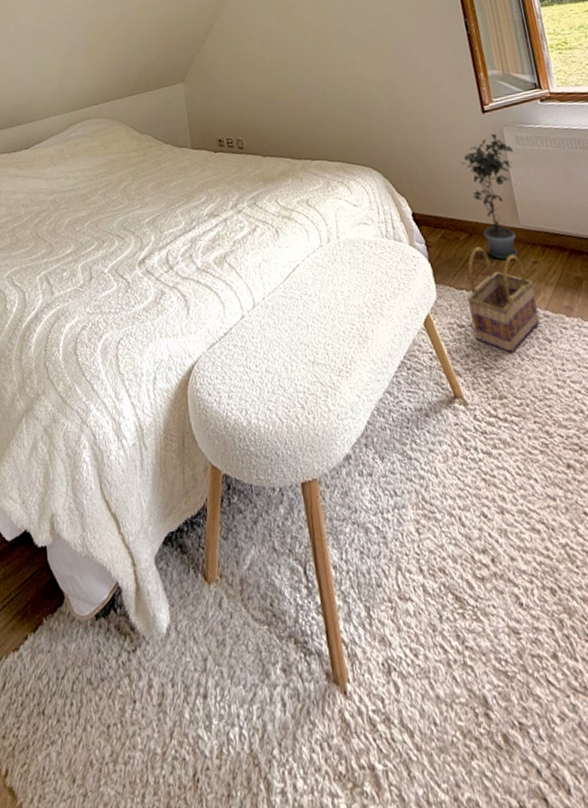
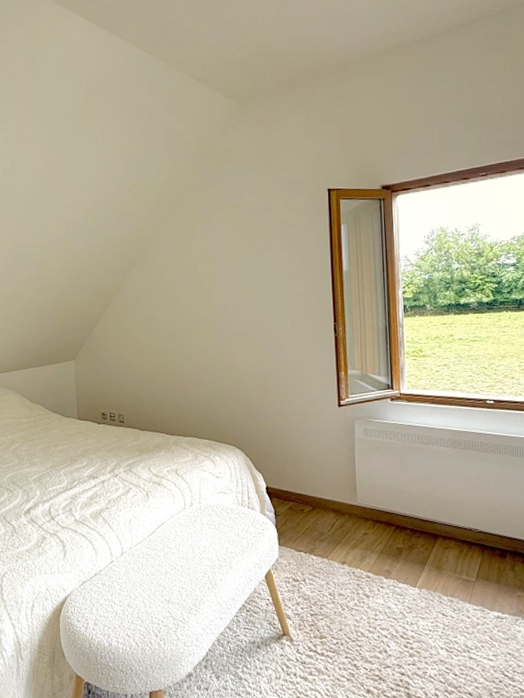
potted plant: present [460,133,518,260] -> none [313,425,360,530]
basket: present [466,247,540,353] -> none [303,518,363,603]

